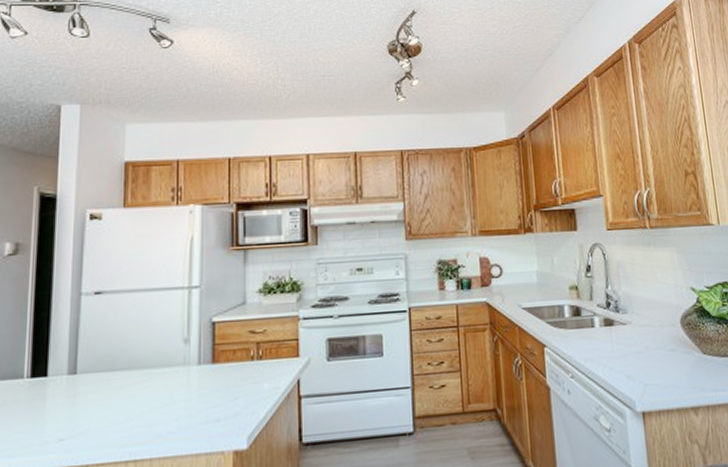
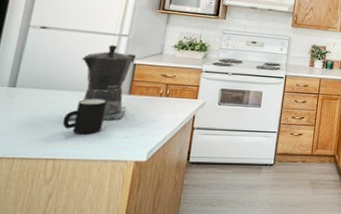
mug: none [138,374,187,425] -> present [62,98,107,135]
coffee maker: none [145,301,213,410] -> present [69,45,136,122]

